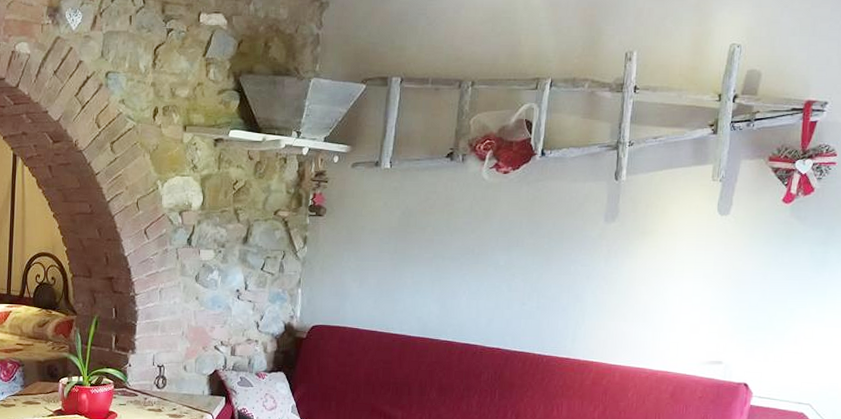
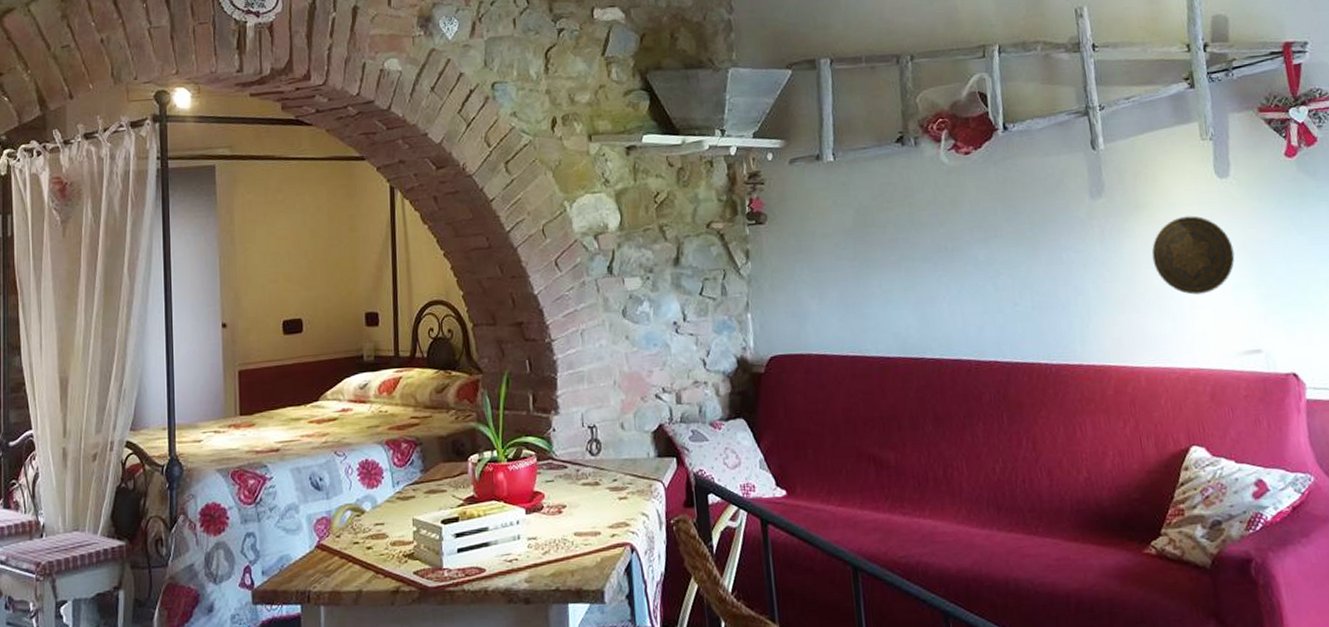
decorative plate: none [647,245,719,311] -> present [1151,216,1235,295]

